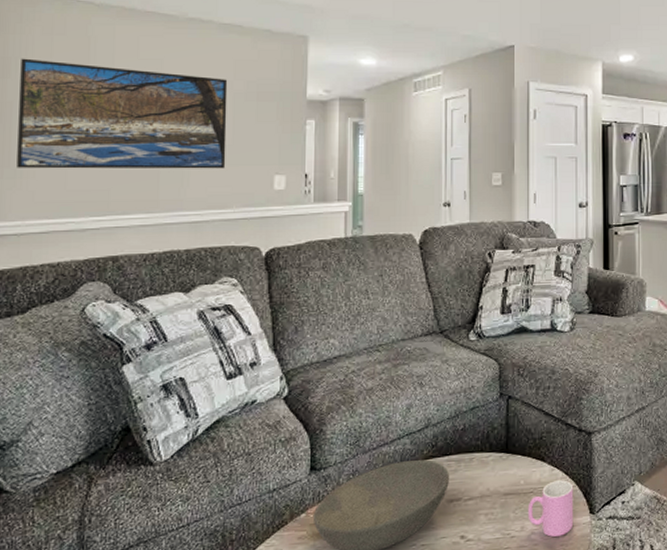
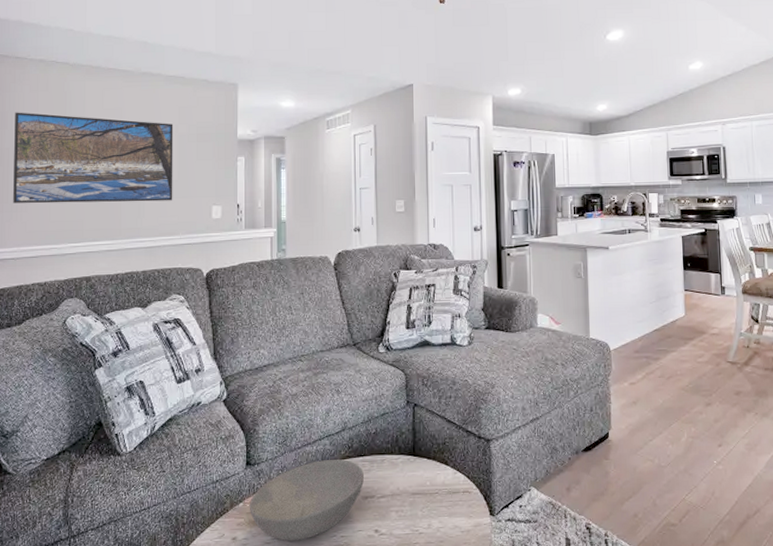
cup: present [527,480,574,537] -> none [433,483,476,535]

